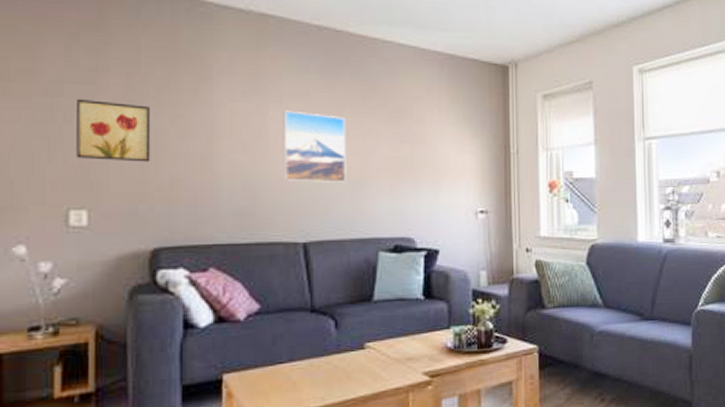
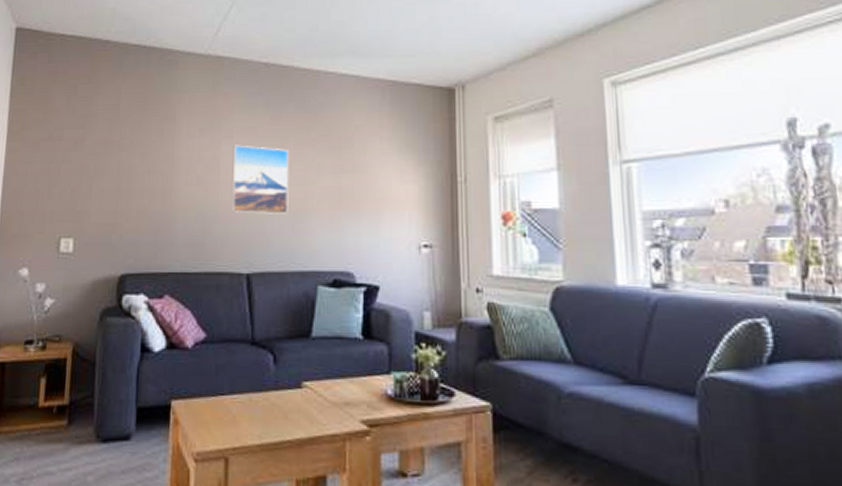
wall art: present [76,98,151,162] -> none [68,141,126,196]

